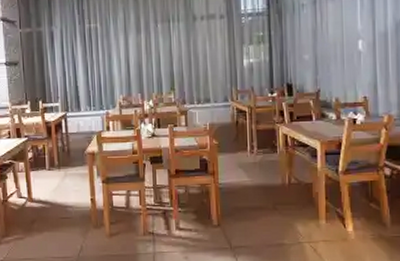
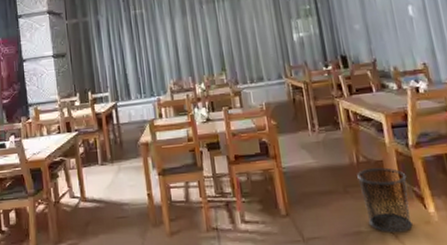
waste bin: none [287,189,332,247] -> present [357,167,413,233]

